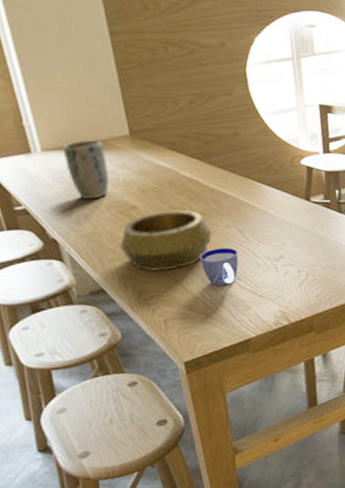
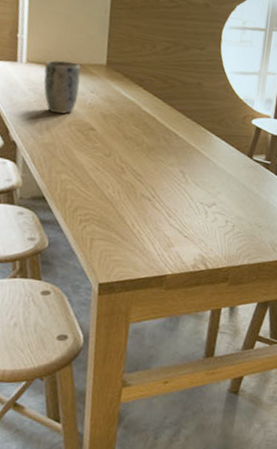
decorative bowl: present [120,209,212,272] -> none [70,137,156,194]
cup: present [200,247,239,287] -> none [138,182,175,220]

